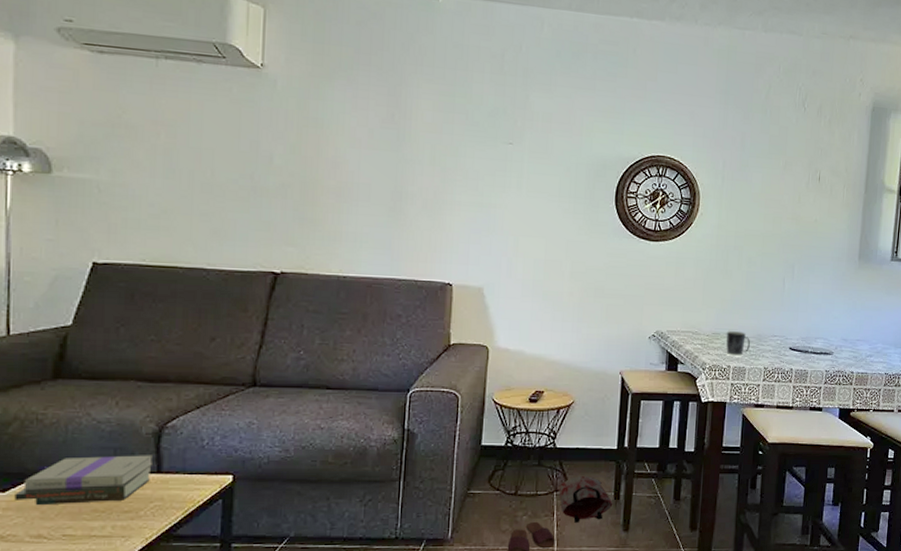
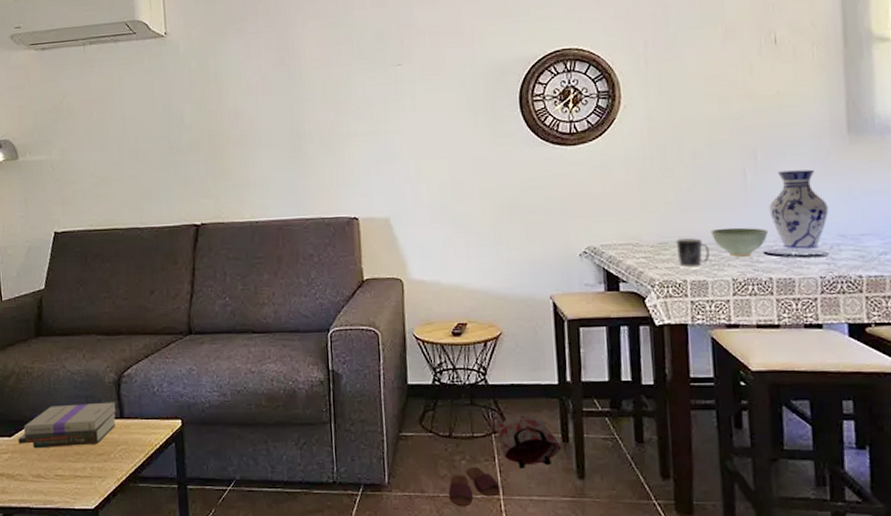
bowl: none [753,325,795,351] -> present [710,227,769,258]
vase: none [797,284,838,348] -> present [769,169,829,250]

